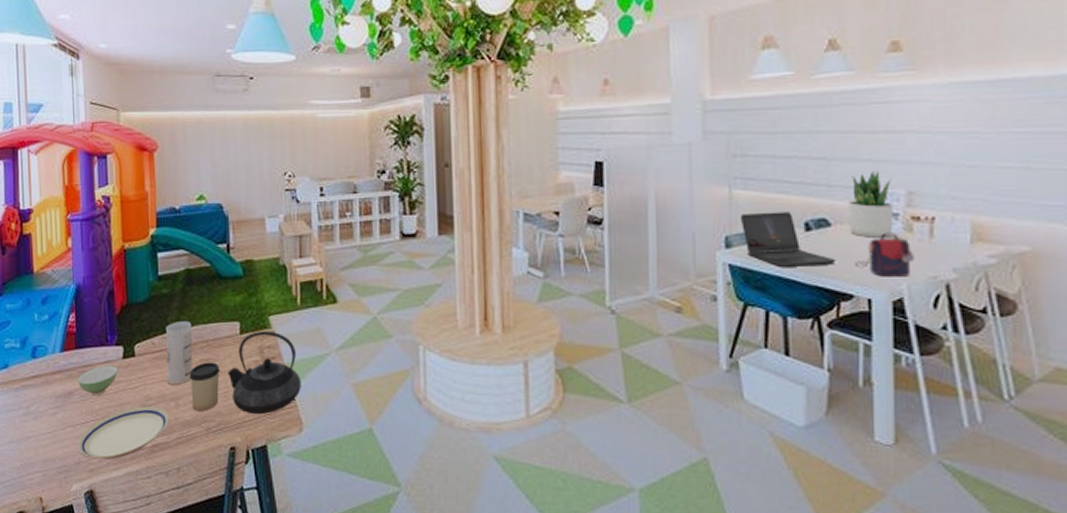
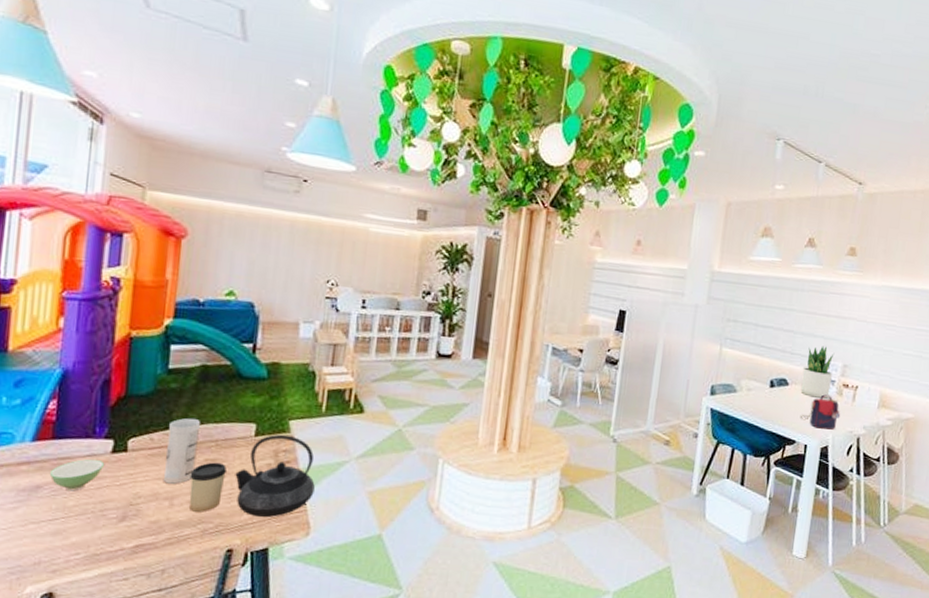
plate: present [77,406,170,460] -> none [39,504,161,560]
laptop computer: present [740,212,836,268] -> none [724,368,787,416]

